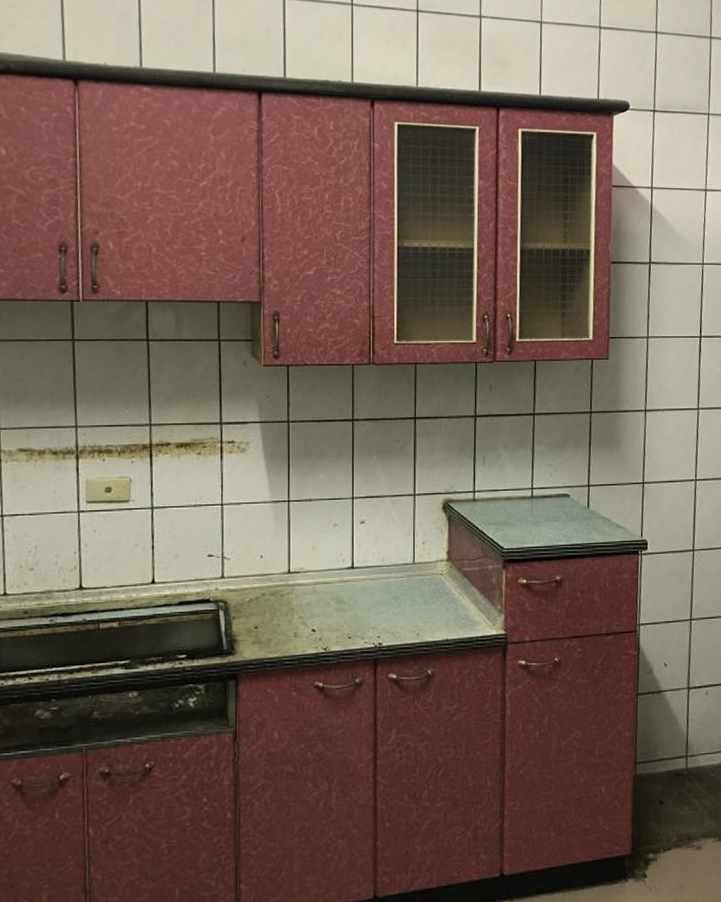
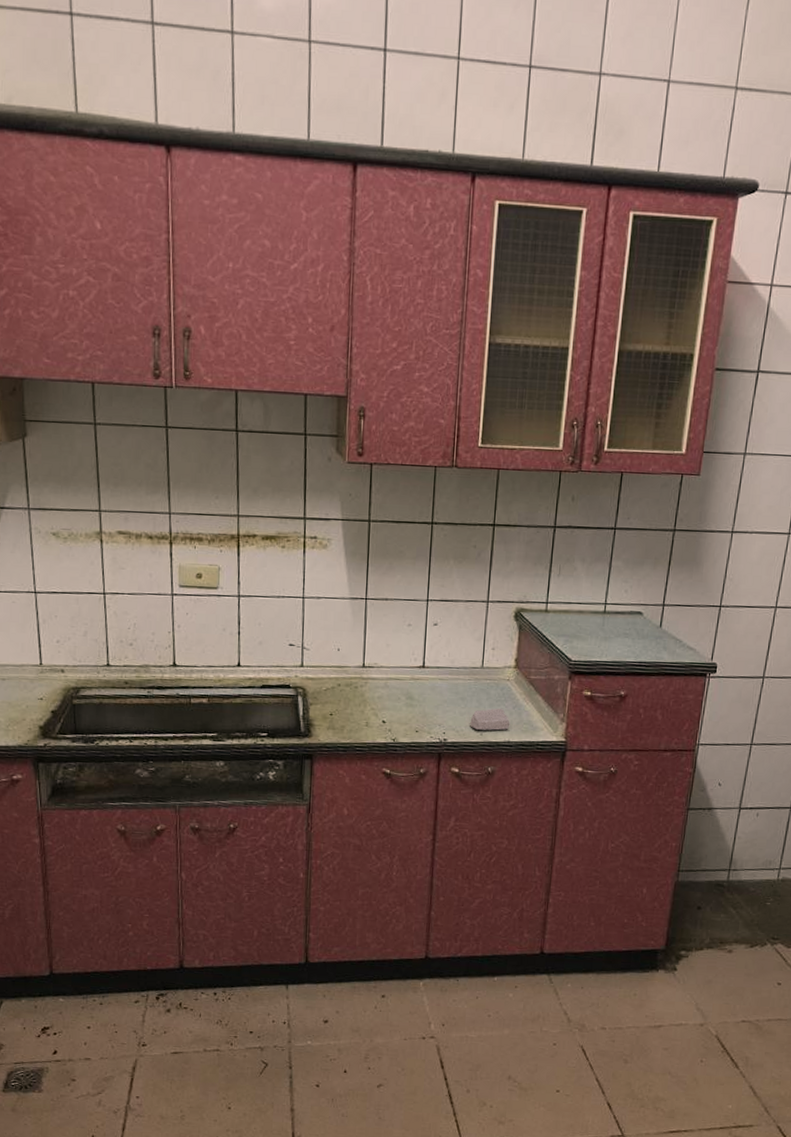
soap bar: none [405,604,447,630] -> present [470,708,510,731]

